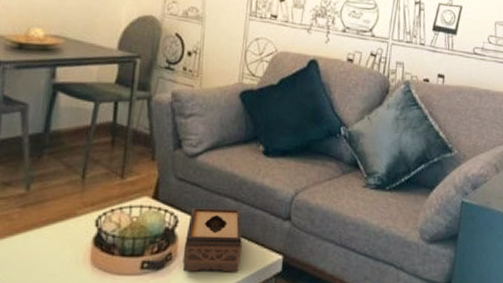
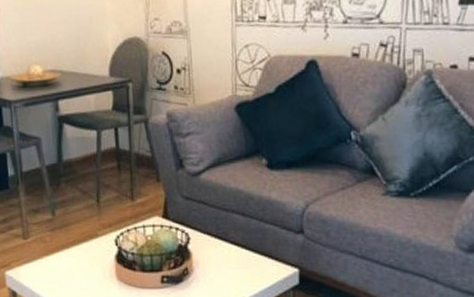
tissue box: present [182,208,242,272] -> none [198,224,256,285]

